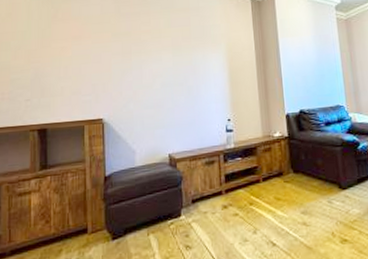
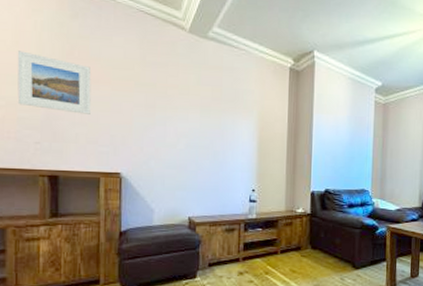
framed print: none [10,20,74,69] -> present [17,50,92,114]

